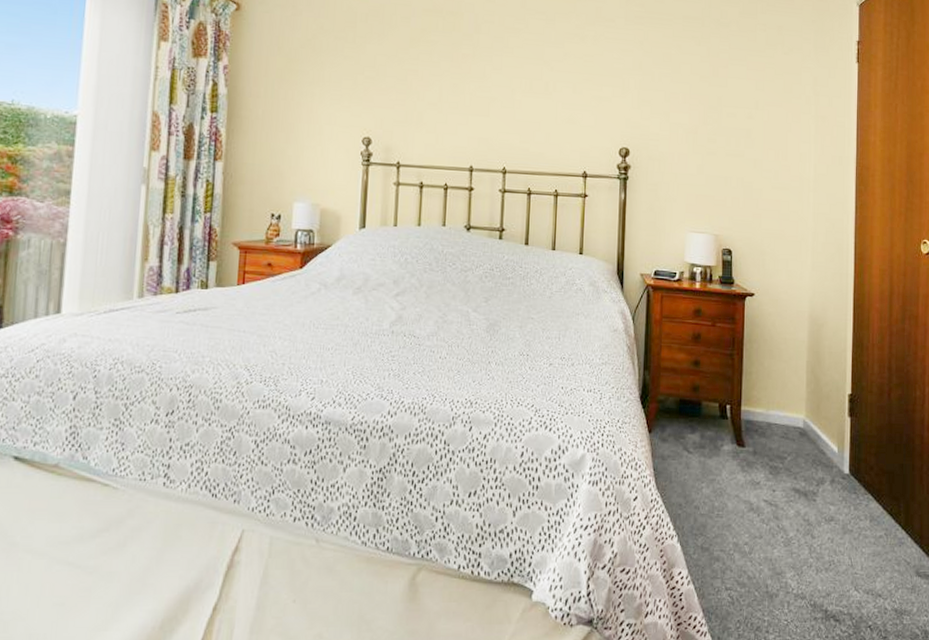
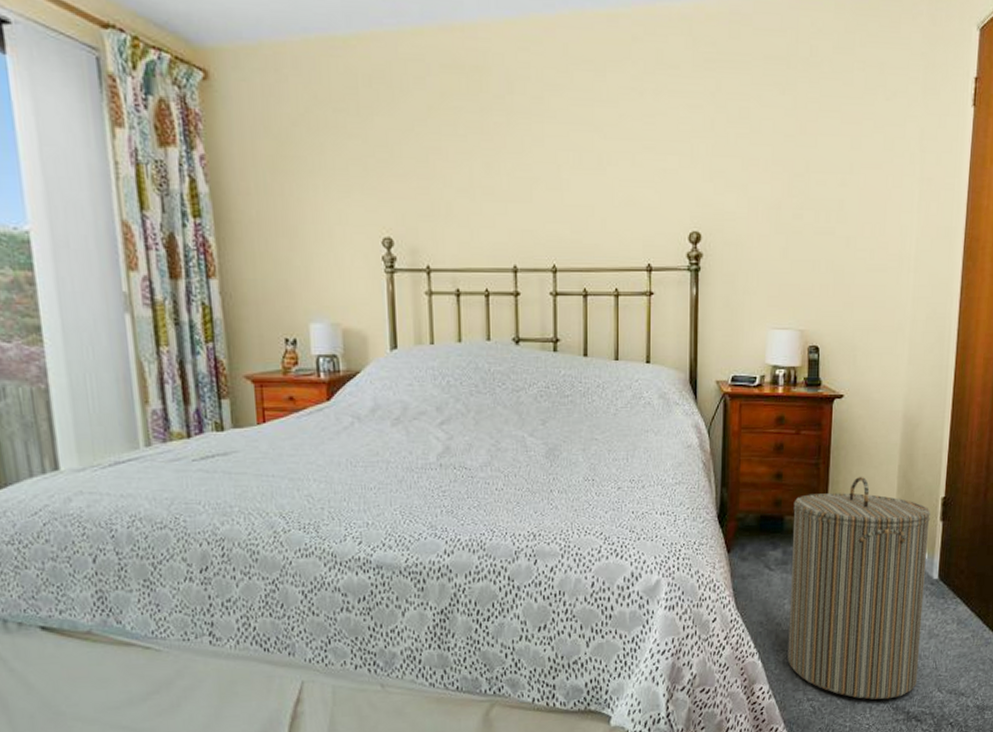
laundry hamper: none [706,368,838,595] -> present [787,476,930,700]

